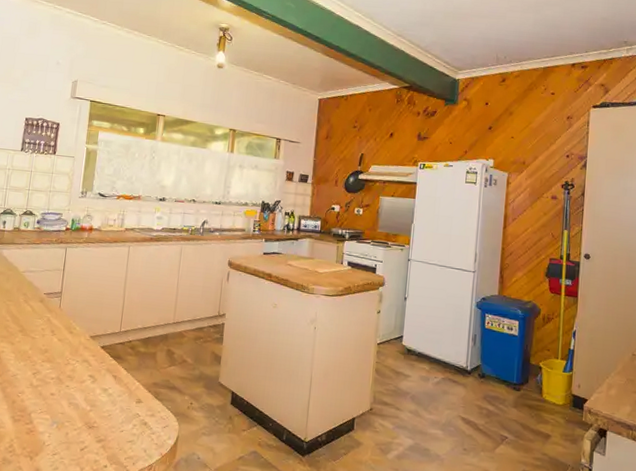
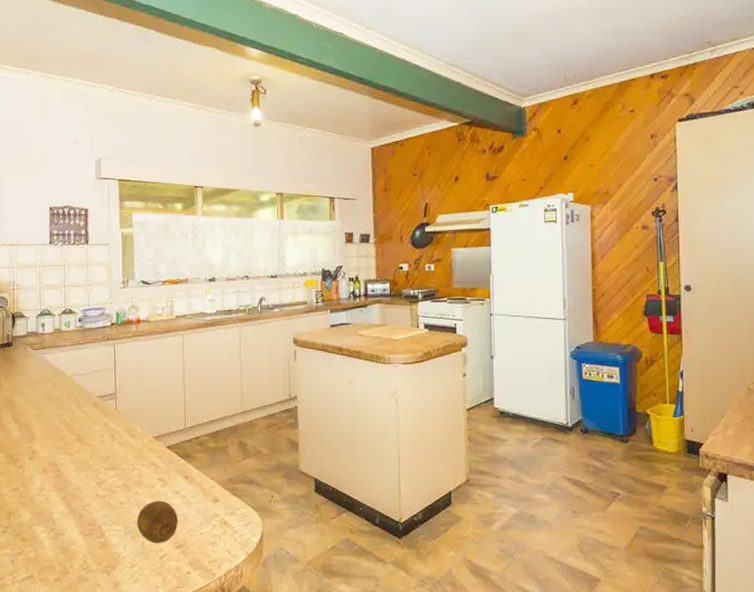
fruit: none [64,395,102,436] -> present [137,500,178,544]

